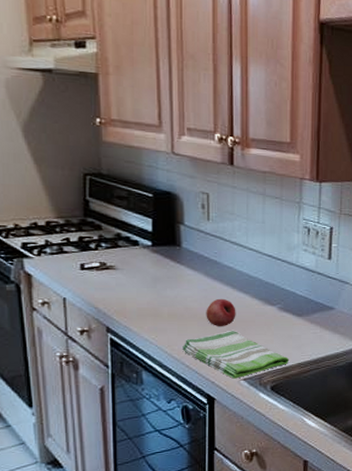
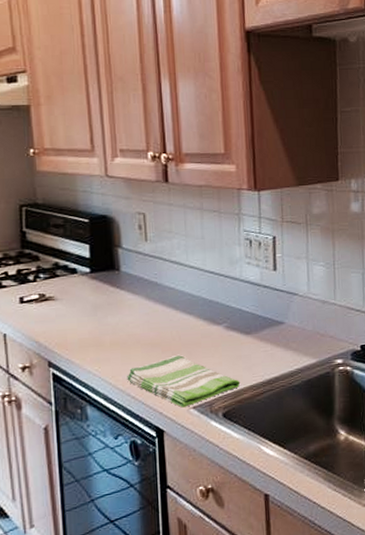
fruit: present [206,298,236,326] -> none [149,321,181,352]

